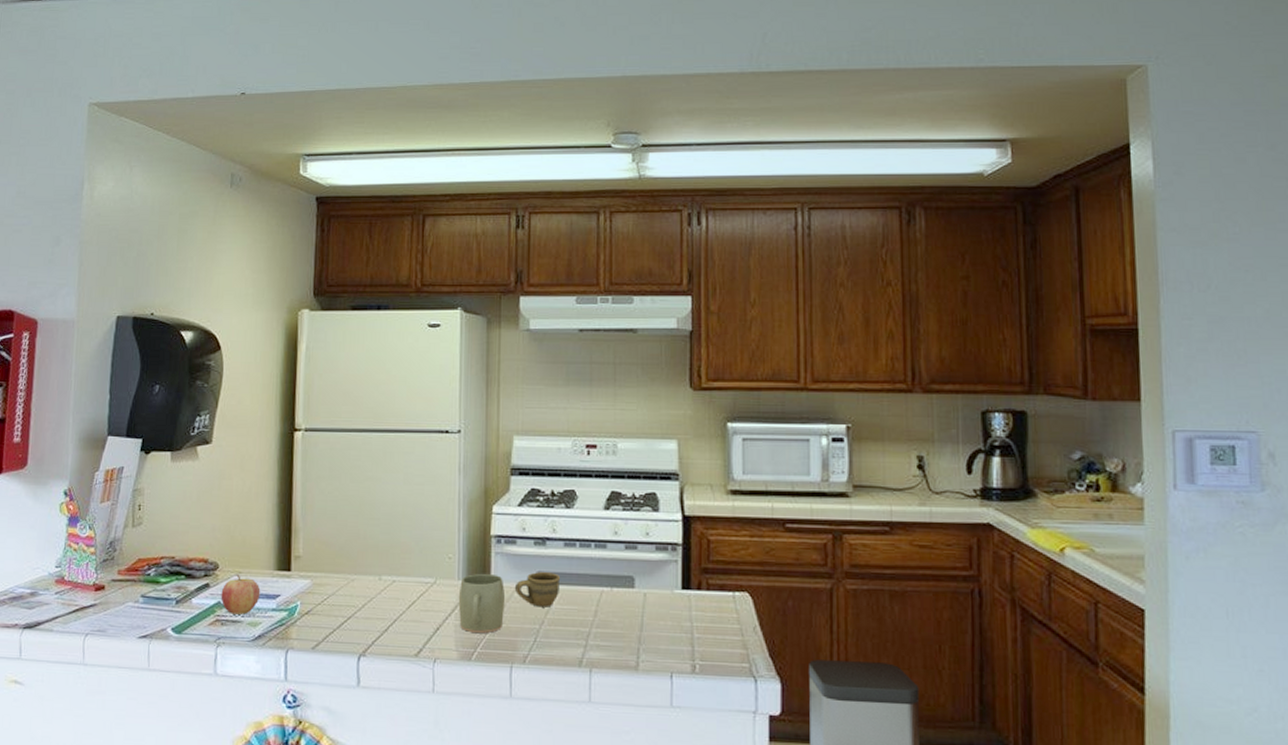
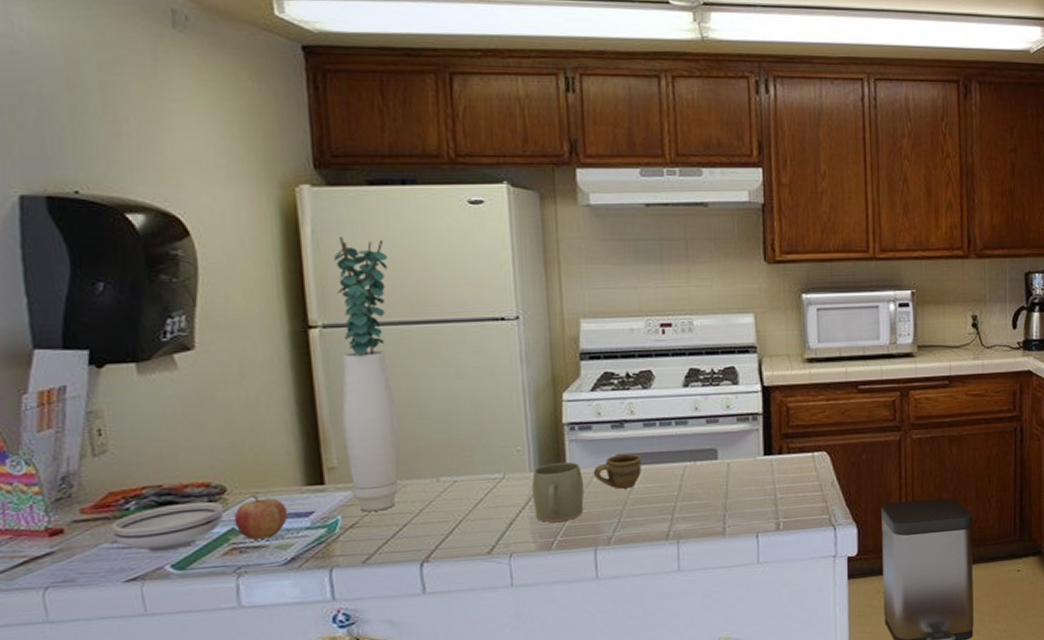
bowl: none [136,574,215,616] -> present [112,501,224,553]
vase: none [309,353,361,601] -> present [334,237,400,512]

